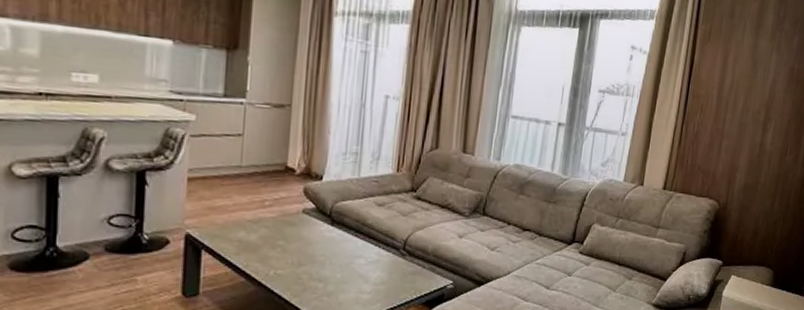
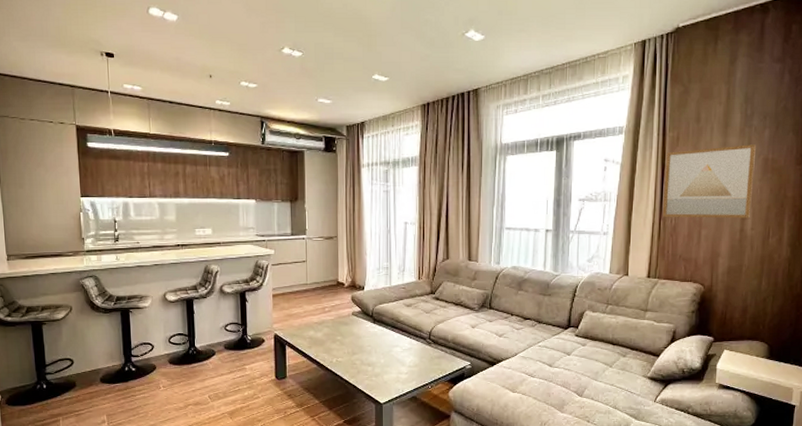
wall art: none [685,47,785,132] -> present [662,144,757,219]

